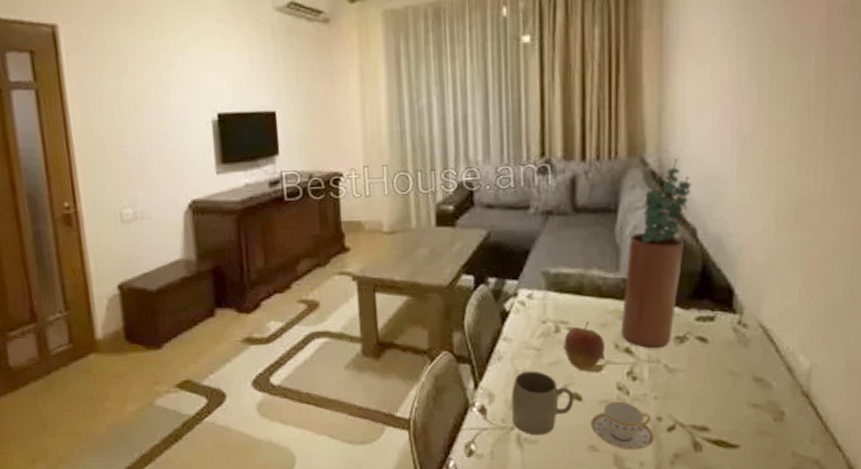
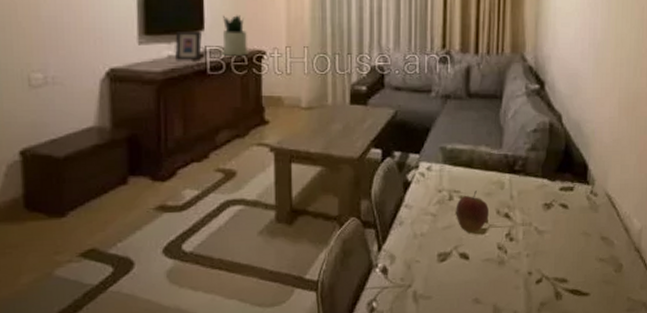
picture frame: none [251,156,278,189] -> present [175,30,202,61]
planter: none [297,136,326,180] -> present [221,15,250,56]
mug: present [510,370,574,436] -> none [409,234,462,292]
teacup: present [590,401,655,451] -> none [475,259,526,302]
vase: present [621,159,692,348] -> none [502,58,559,213]

